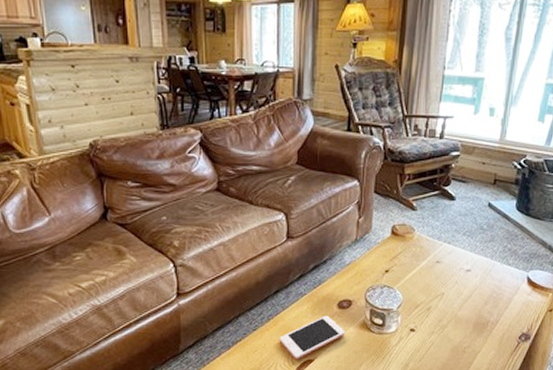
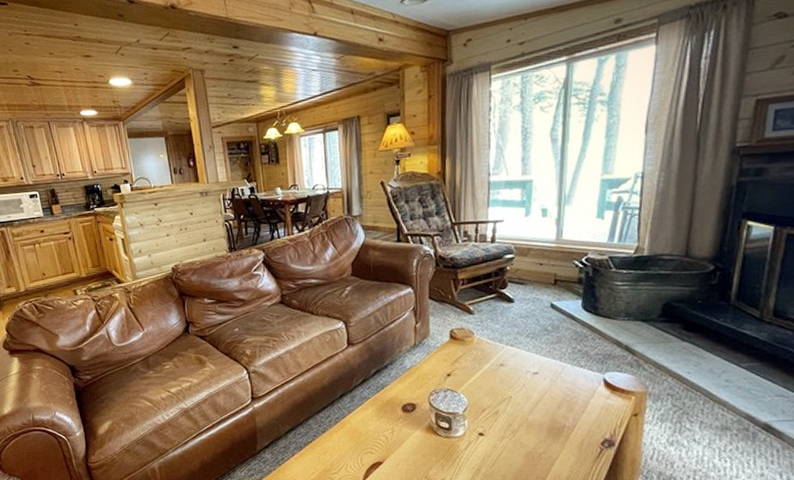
cell phone: present [279,315,346,360] -> none [347,419,413,462]

